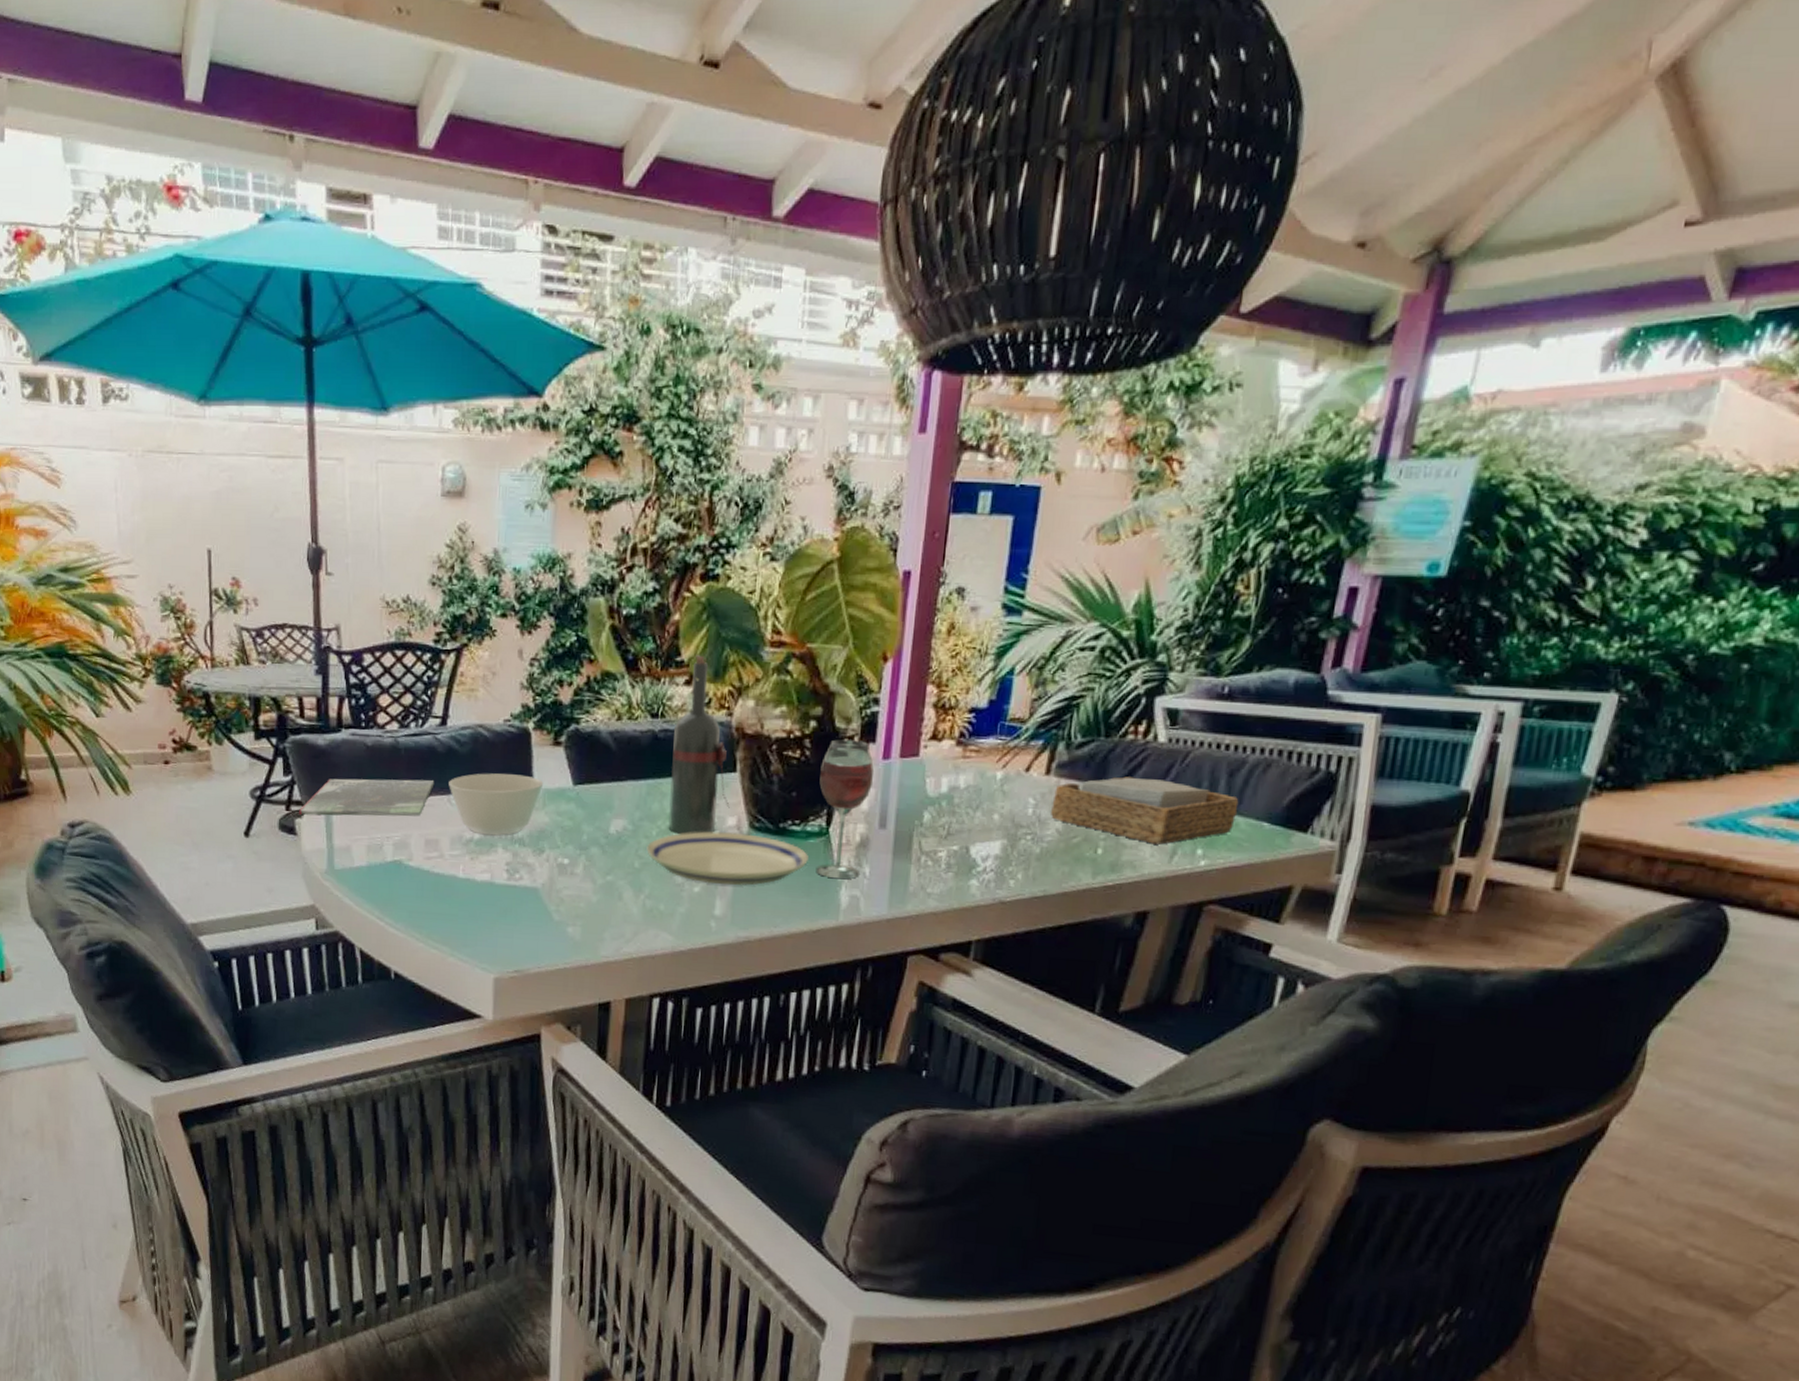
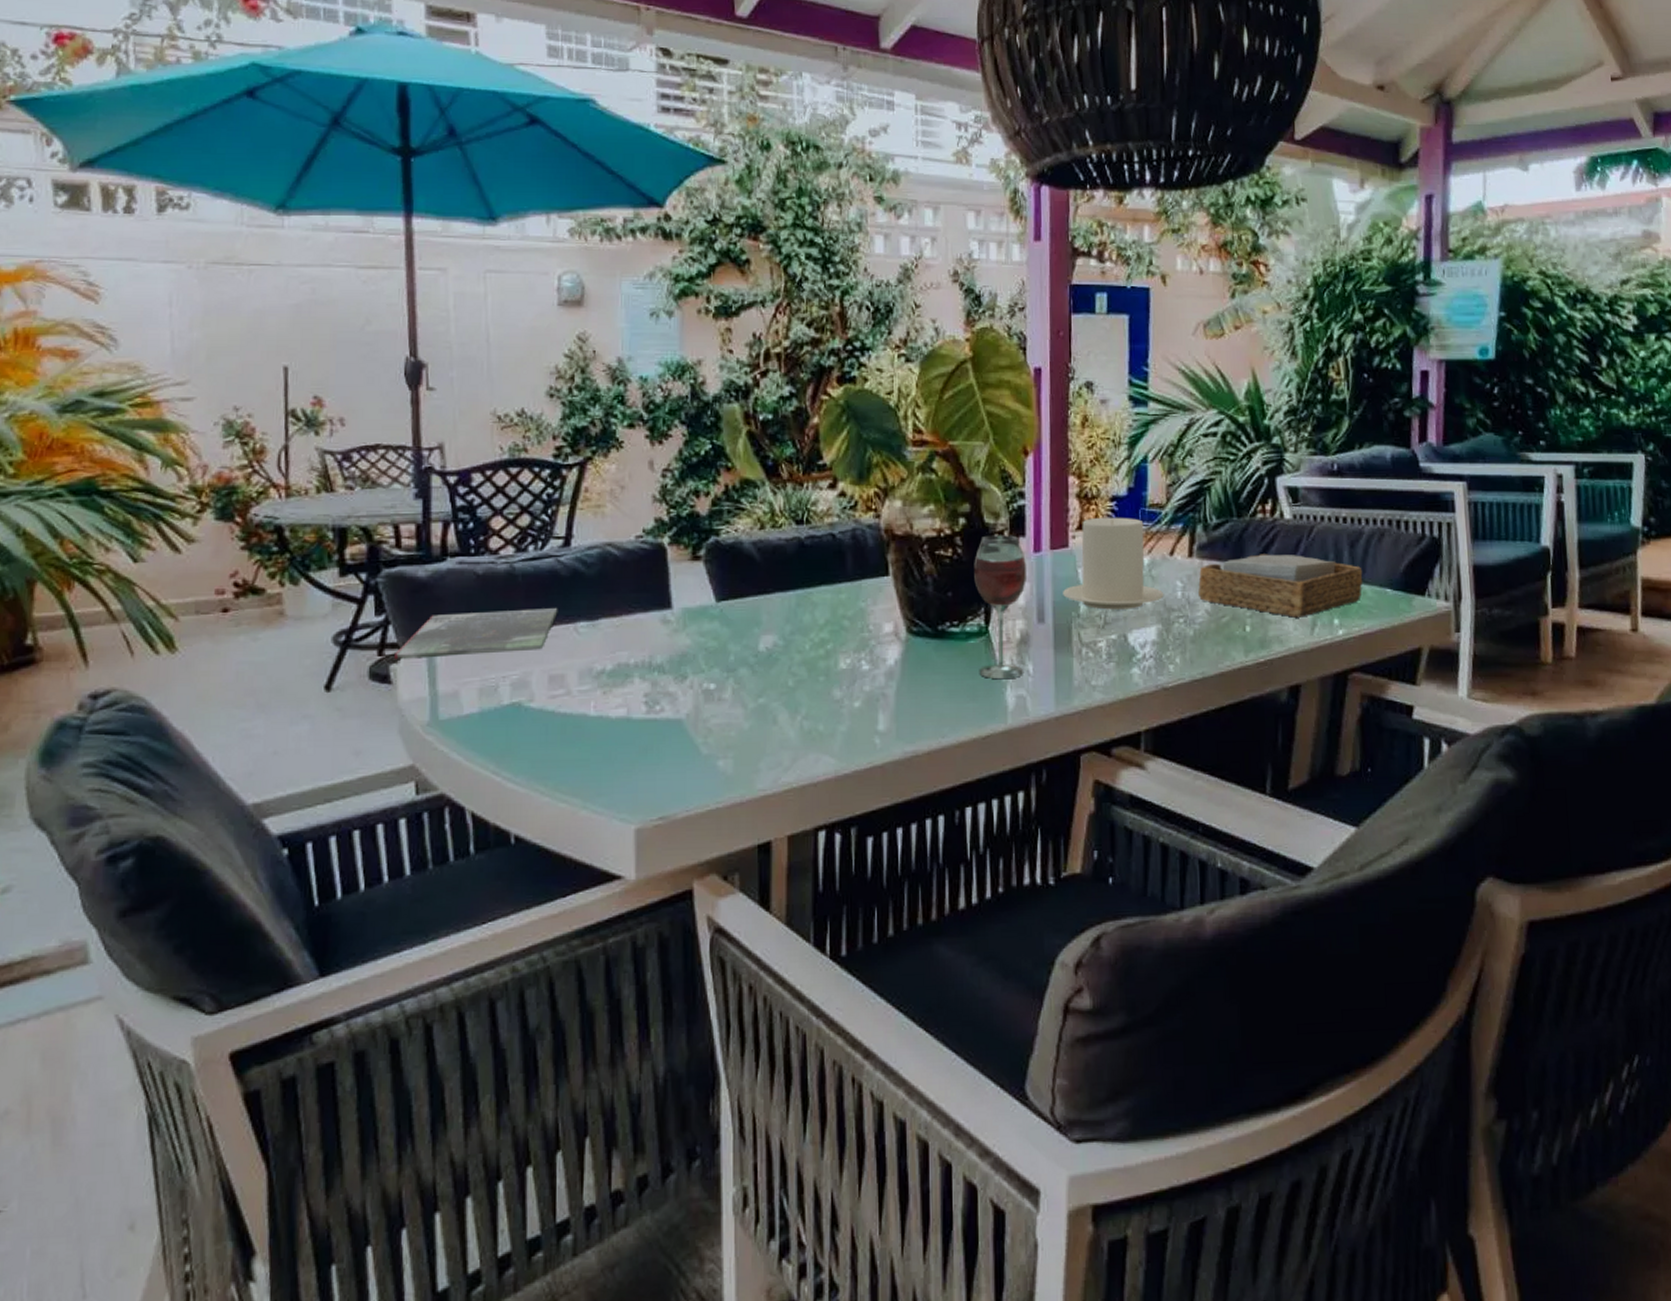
bowl: present [449,773,544,836] -> none [575,595,683,665]
plate: present [646,831,808,886] -> none [800,639,970,697]
wine bottle: present [668,655,730,835] -> none [820,458,885,647]
candle: none [908,728,1014,823] -> present [1063,517,1164,610]

